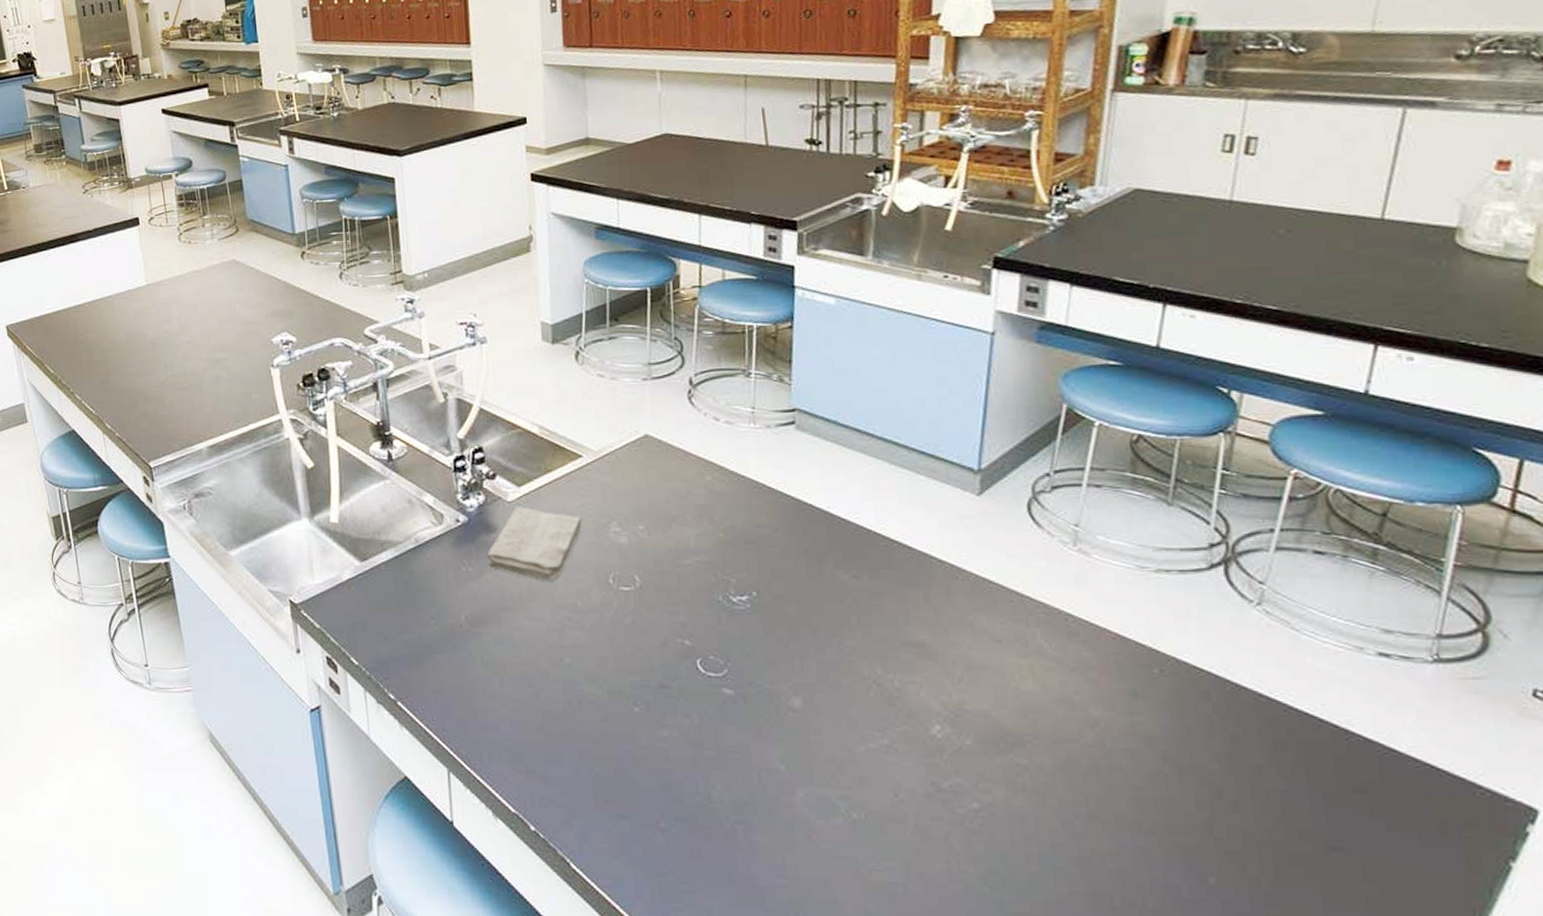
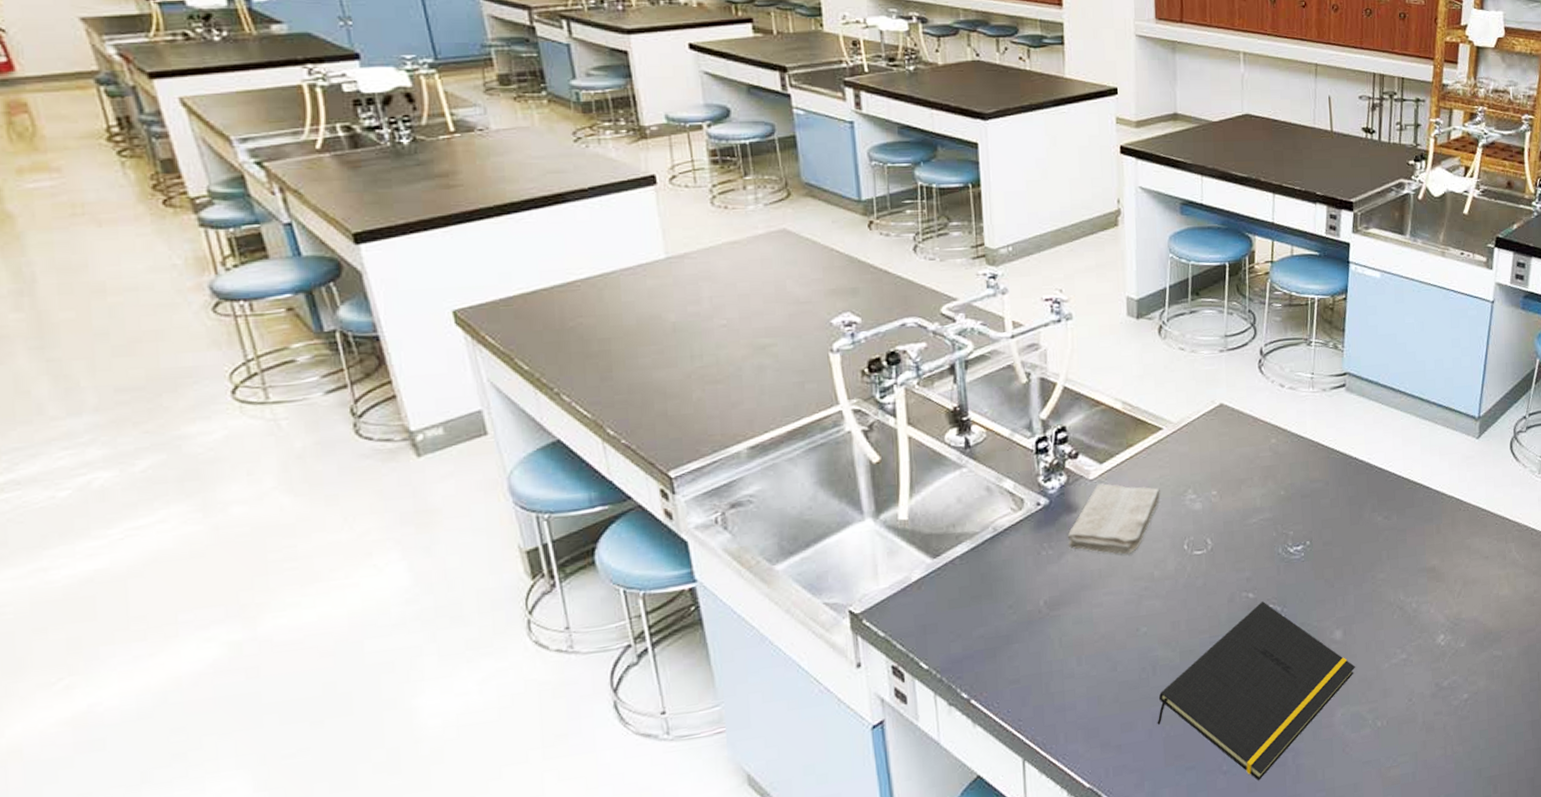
notepad: none [585,651,821,849] -> present [1157,601,1356,781]

